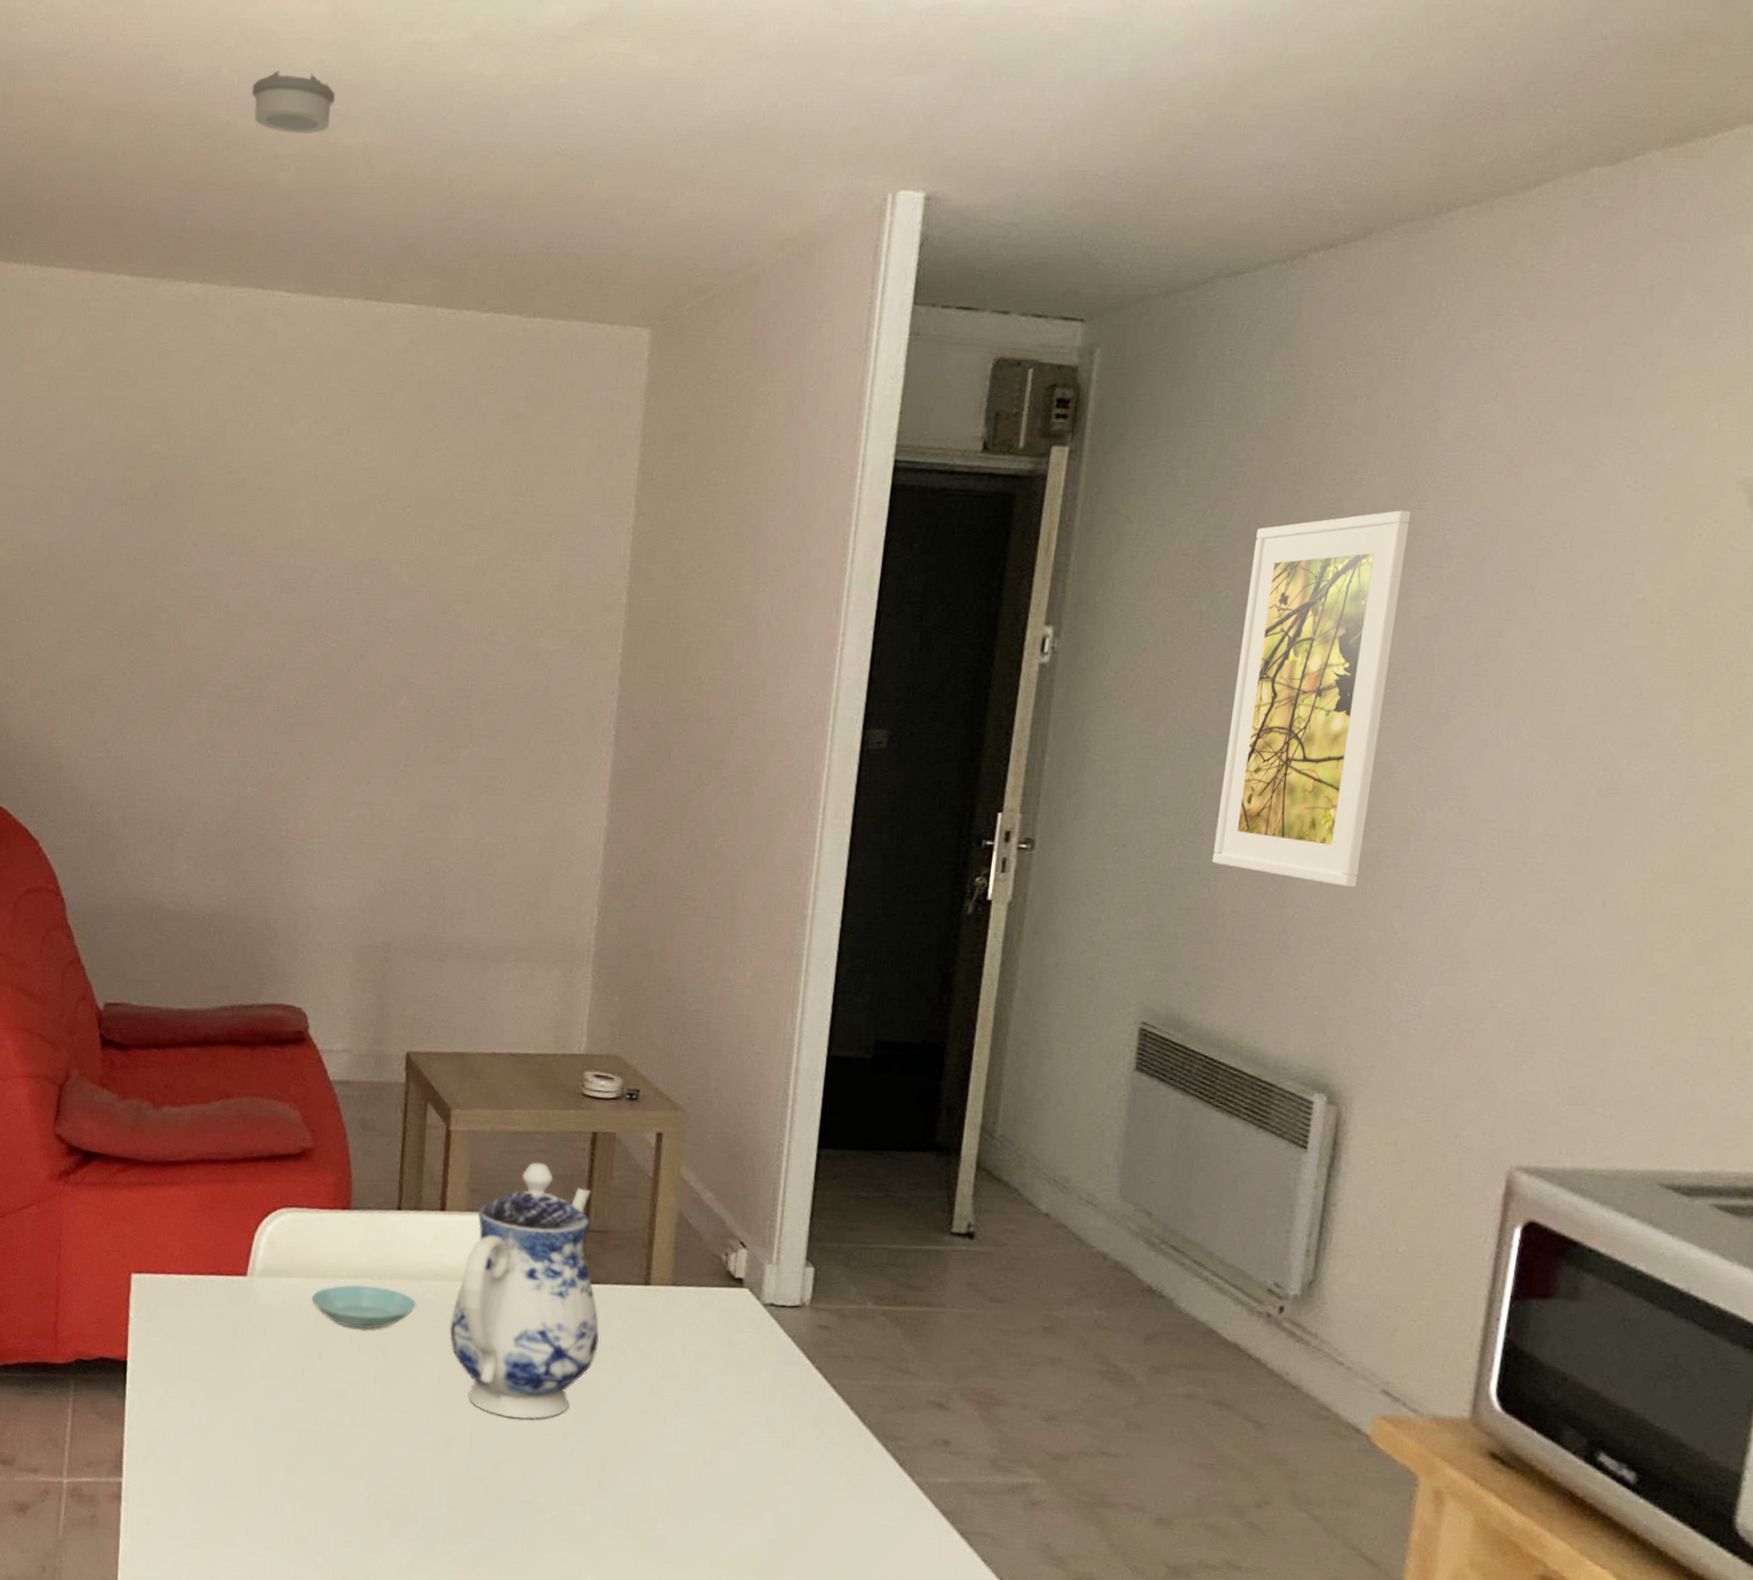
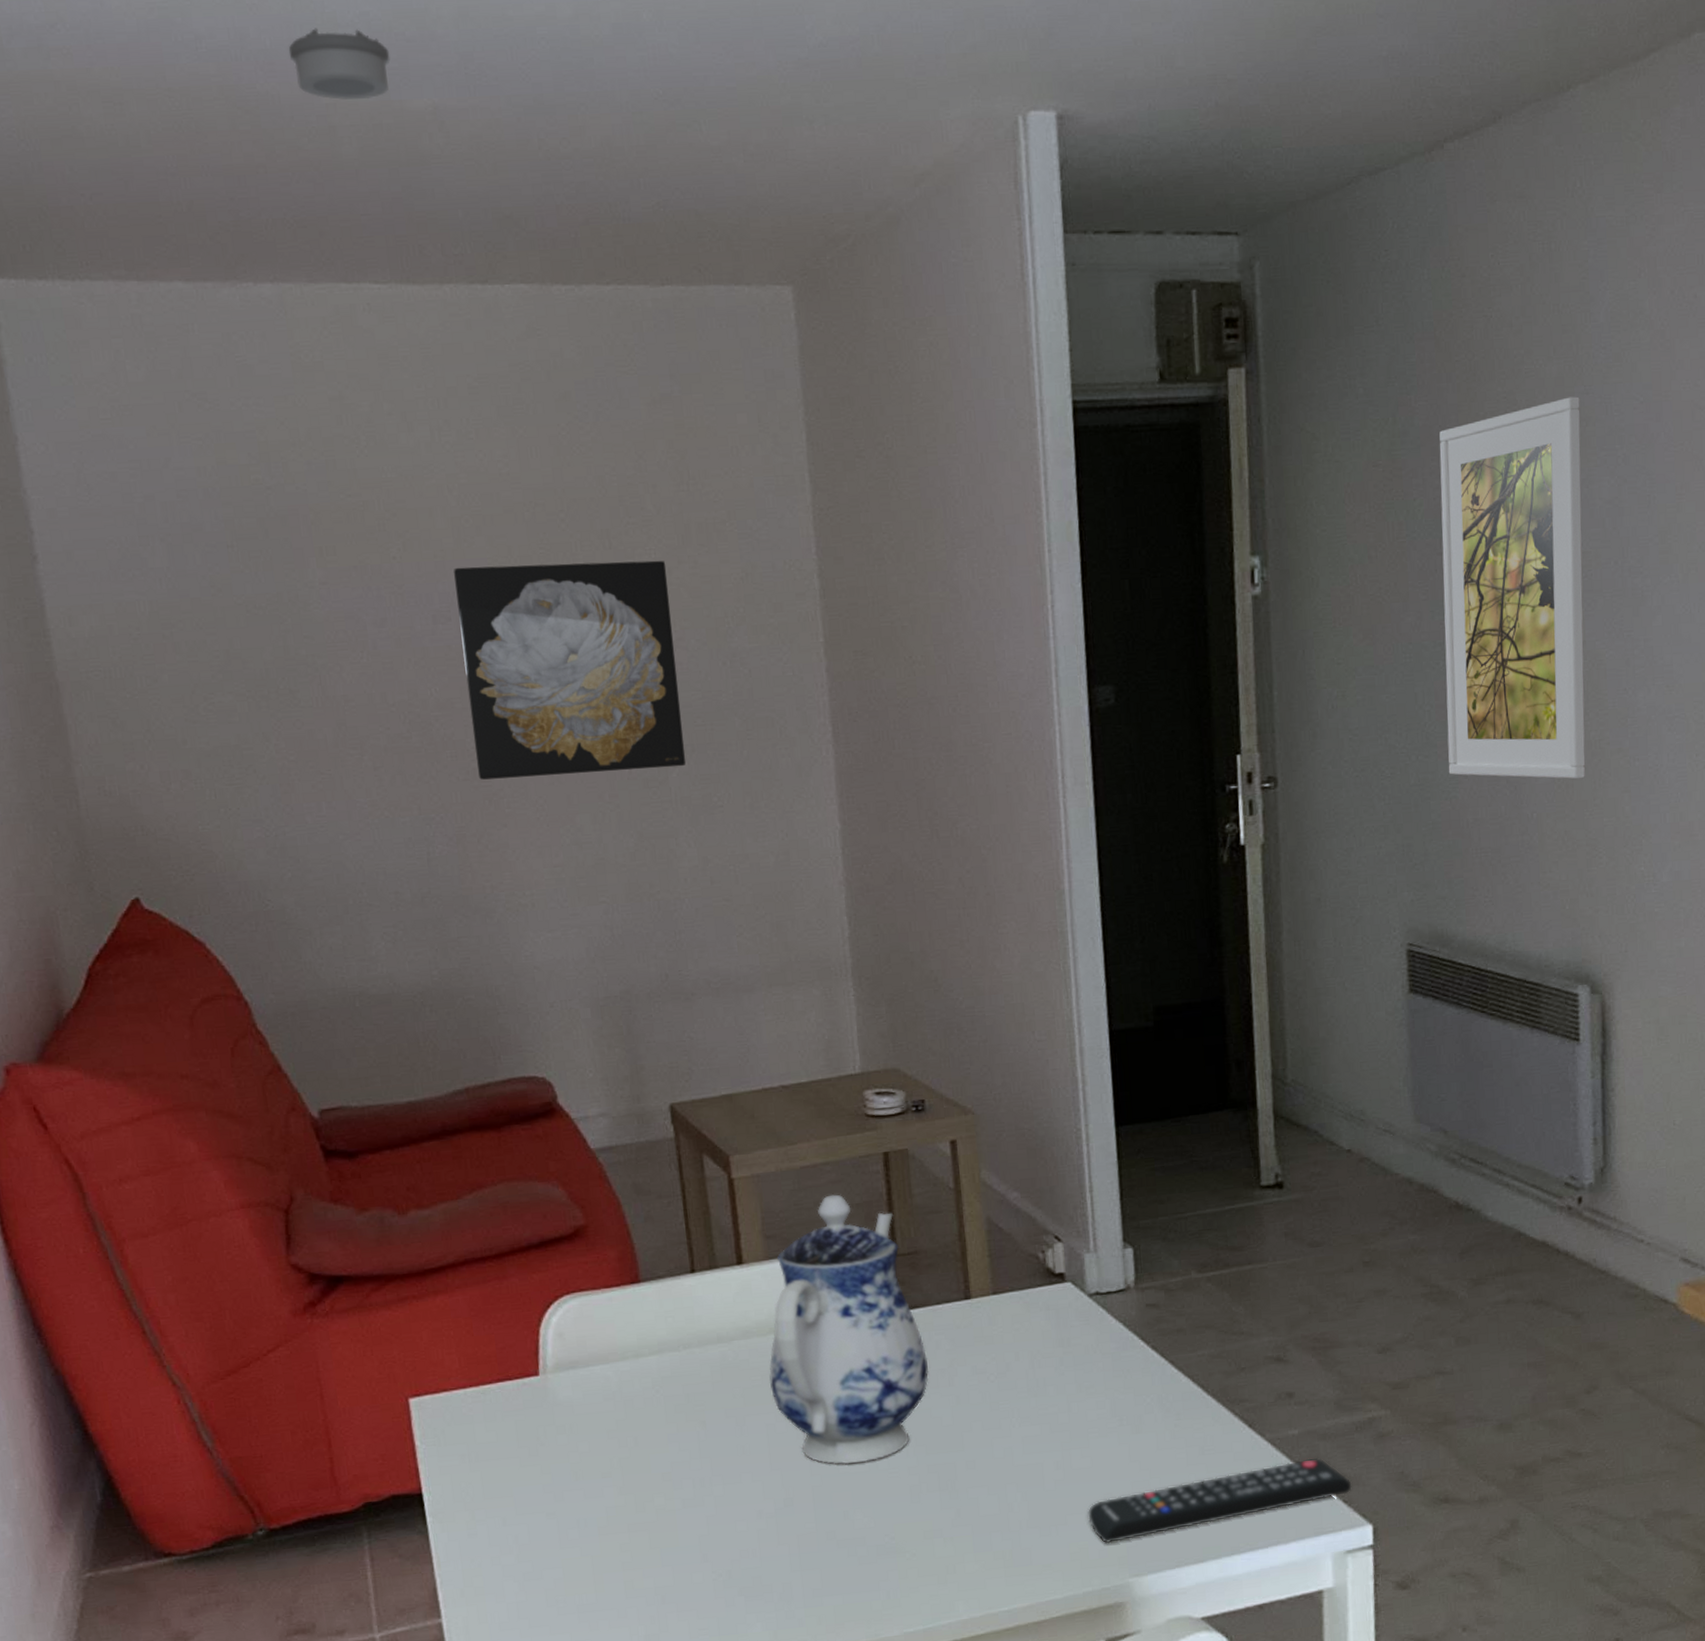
wall art: none [294,545,492,748] -> present [454,560,686,780]
saucer: present [311,1285,417,1330] -> none [615,1357,730,1406]
remote control: none [725,1504,995,1554] -> present [1087,1458,1352,1544]

